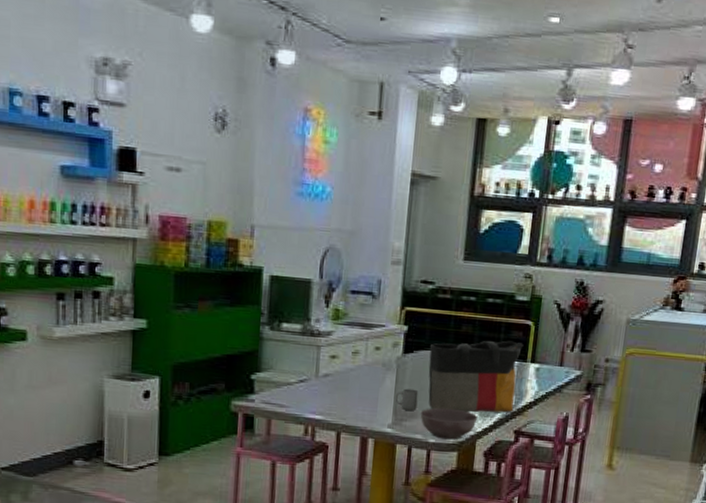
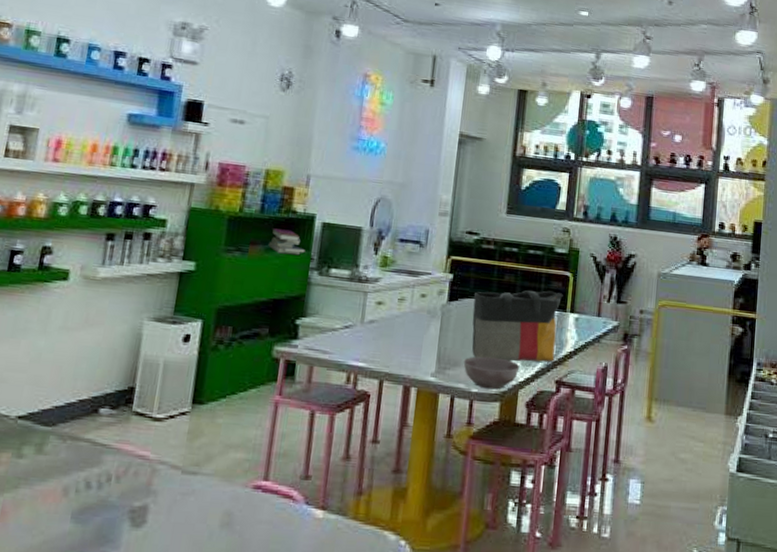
books: none [217,283,255,311] -> present [268,228,305,256]
cup: present [395,388,419,412] -> none [439,336,462,360]

